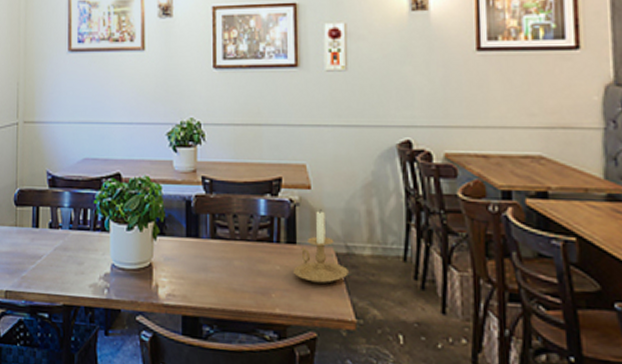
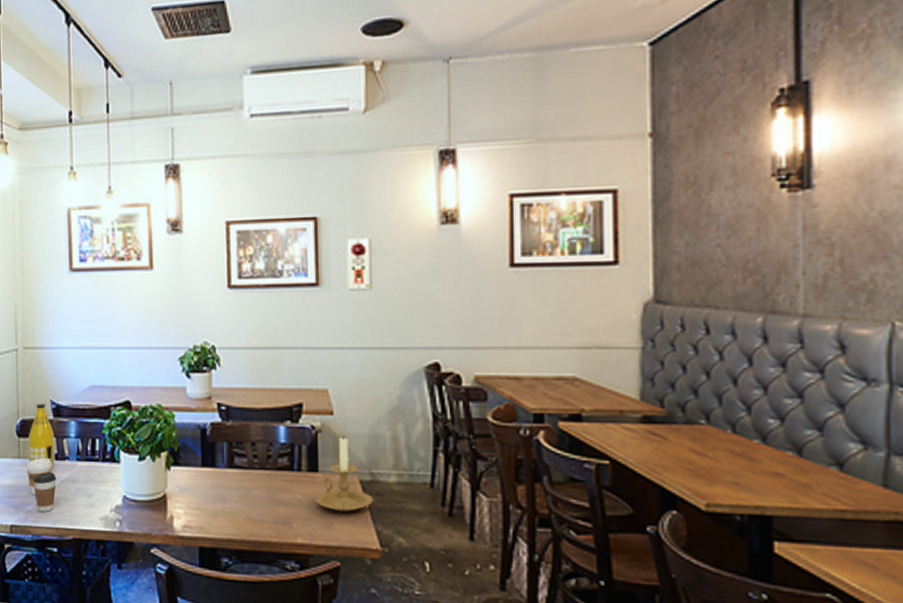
coffee cup: none [22,226,46,263] -> present [26,458,52,496]
bottle: none [24,174,49,238] -> present [28,404,55,470]
coffee cup: none [28,240,50,278] -> present [33,472,57,512]

